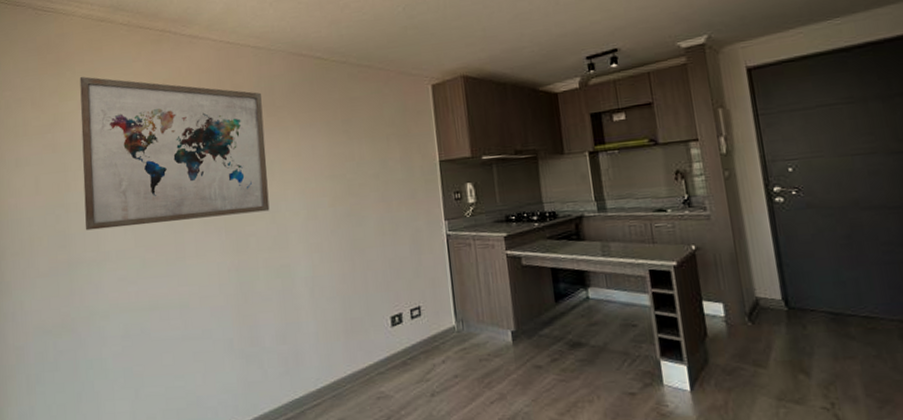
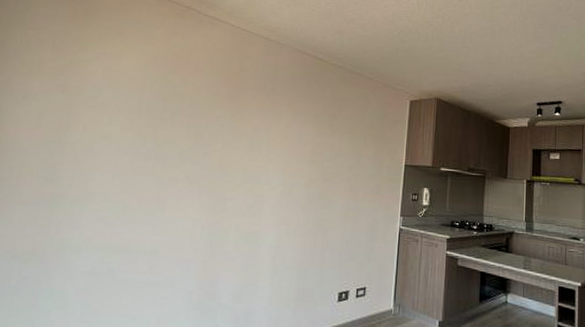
wall art: present [79,76,270,231] -> none [76,32,264,182]

